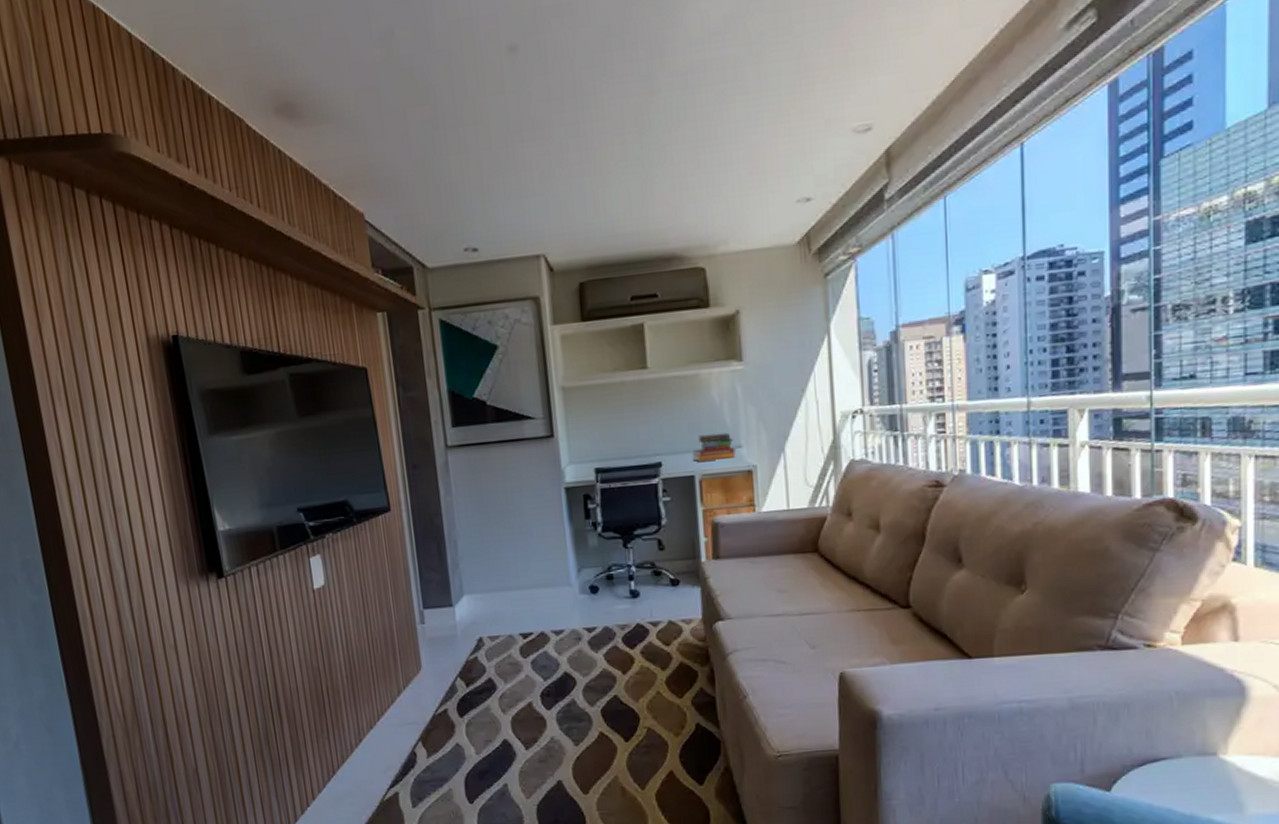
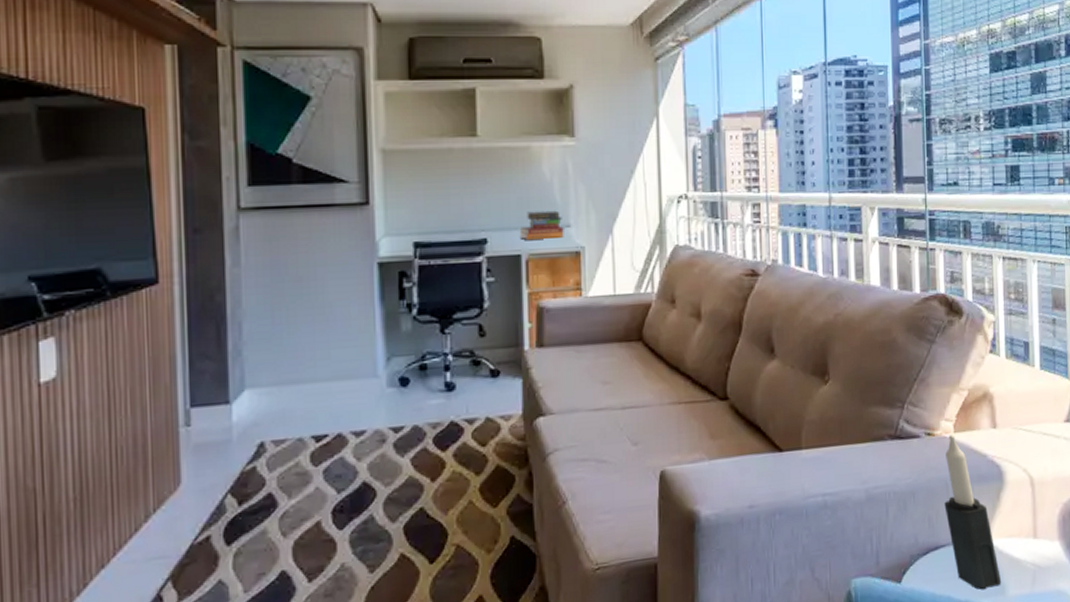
candle: none [1167,647,1239,805] -> present [944,434,1002,589]

